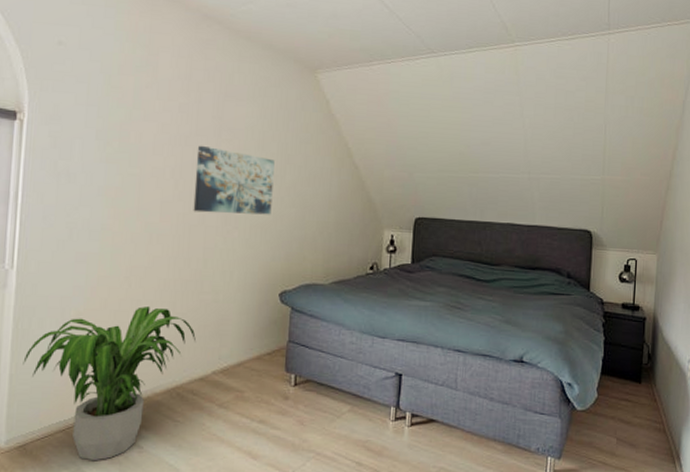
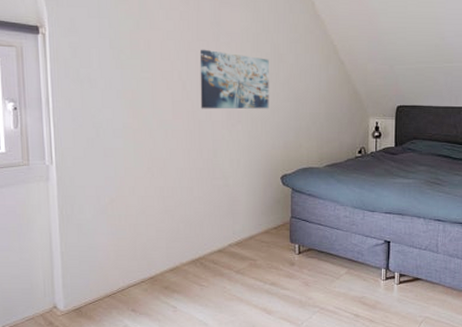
potted plant: present [23,305,196,461] -> none [70,191,212,319]

